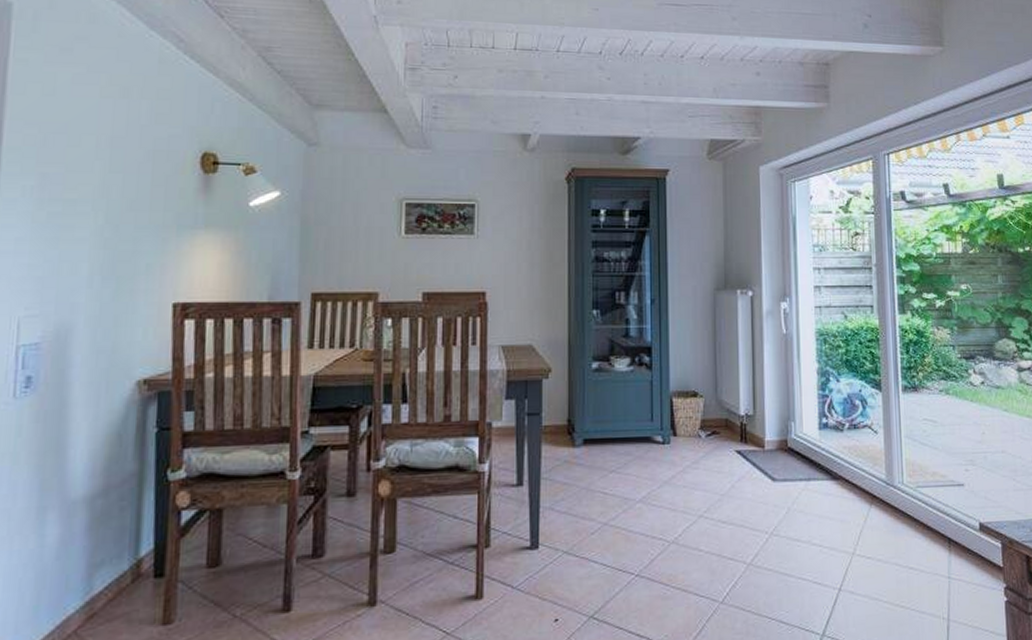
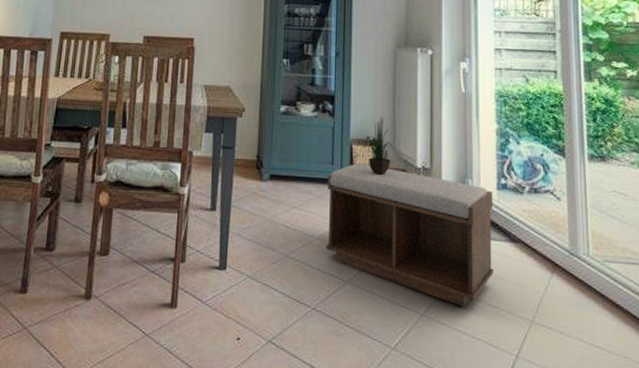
bench: none [647,417,817,551] -> present [326,163,494,308]
potted plant: none [683,365,717,428] -> present [362,116,395,176]

